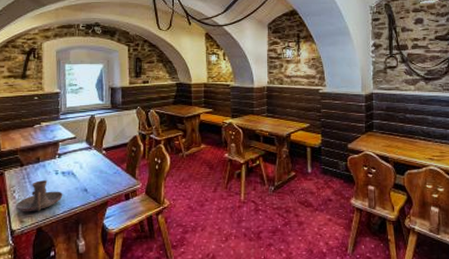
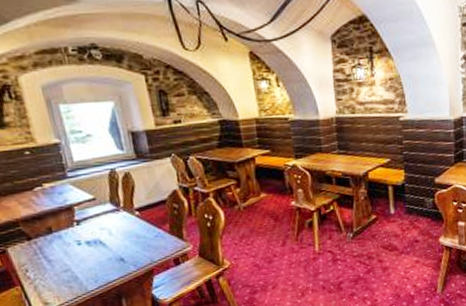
candle holder: present [15,180,63,213] -> none [32,253,94,293]

